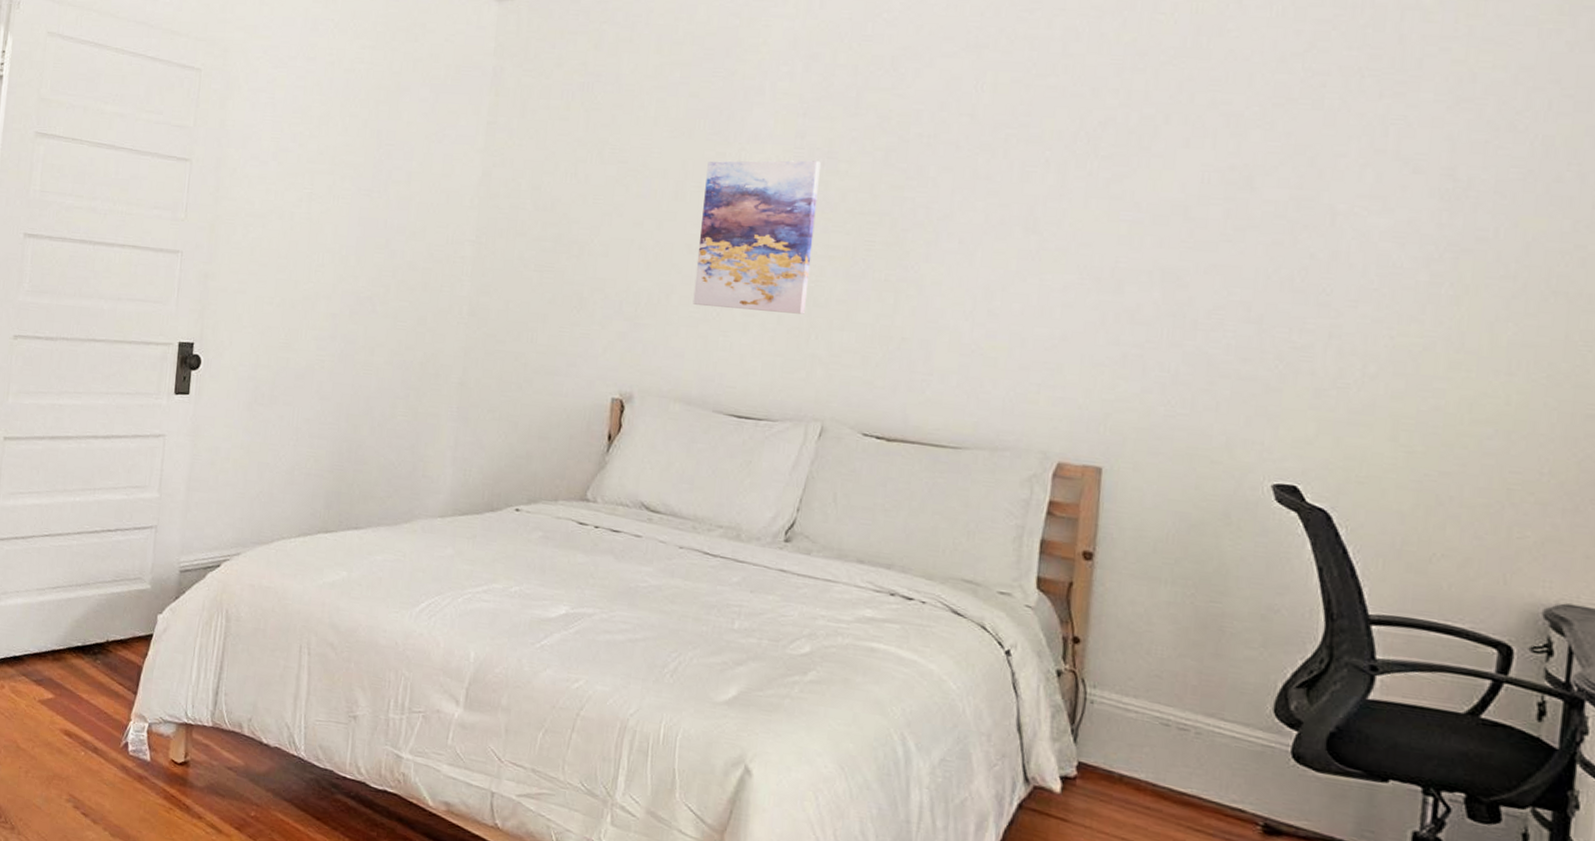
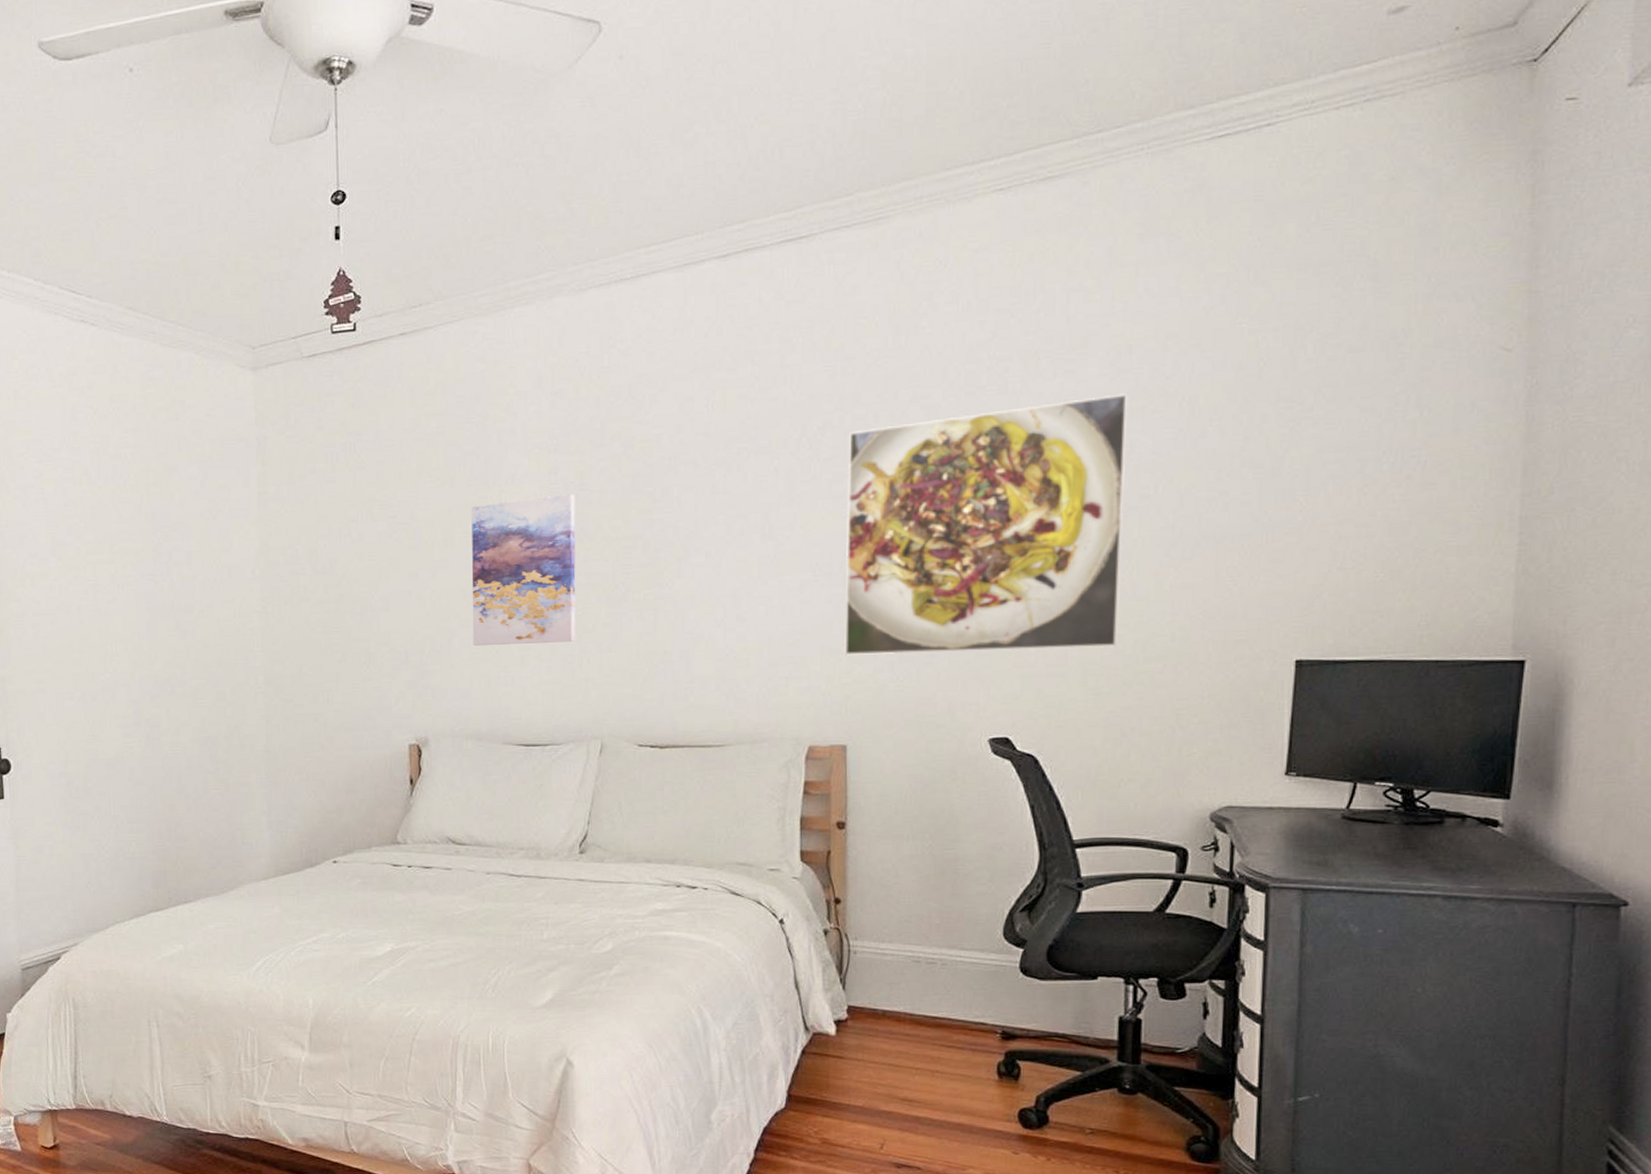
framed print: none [1108,124,1469,402] -> present [844,393,1128,656]

